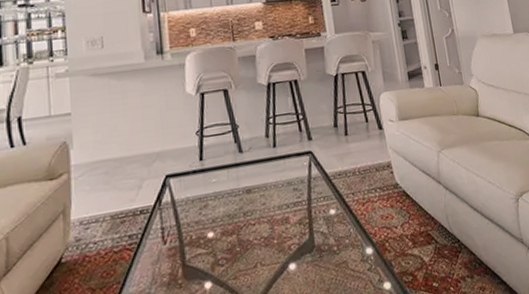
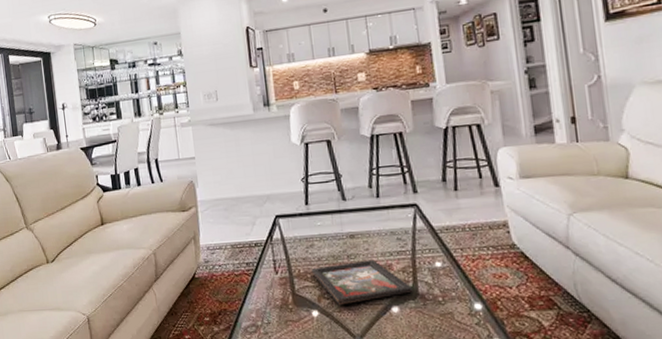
decorative tray: none [205,214,309,272] -> present [311,259,413,306]

